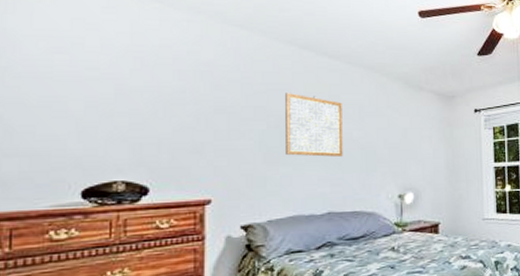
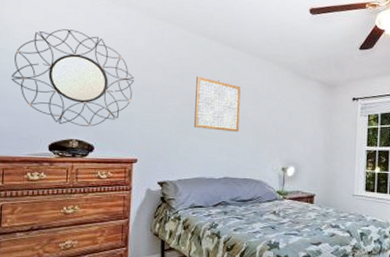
home mirror: none [20,40,202,163] -> present [11,29,134,127]

